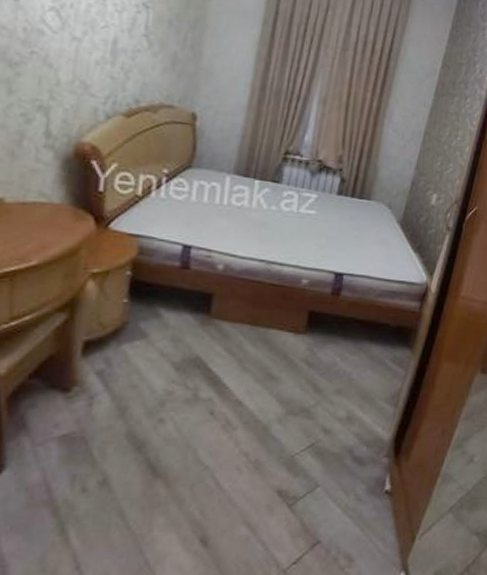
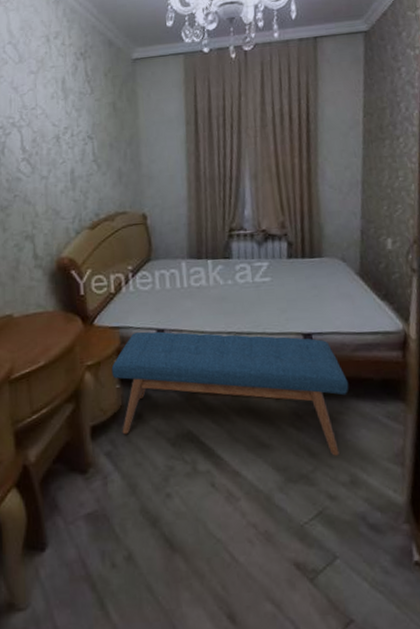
bench: none [120,244,367,393] -> present [111,331,349,456]

